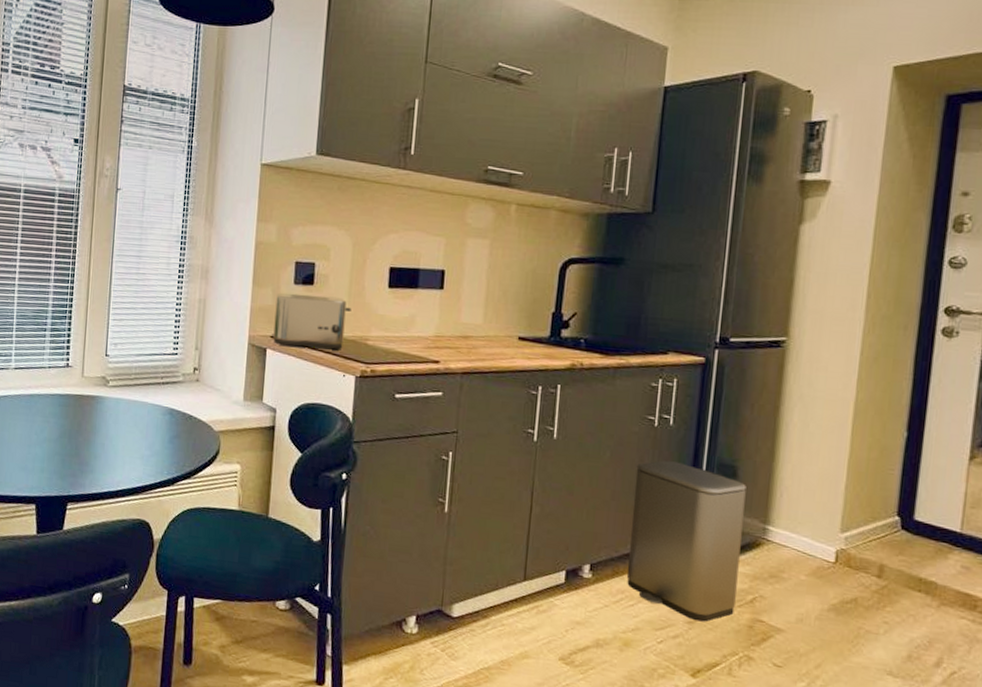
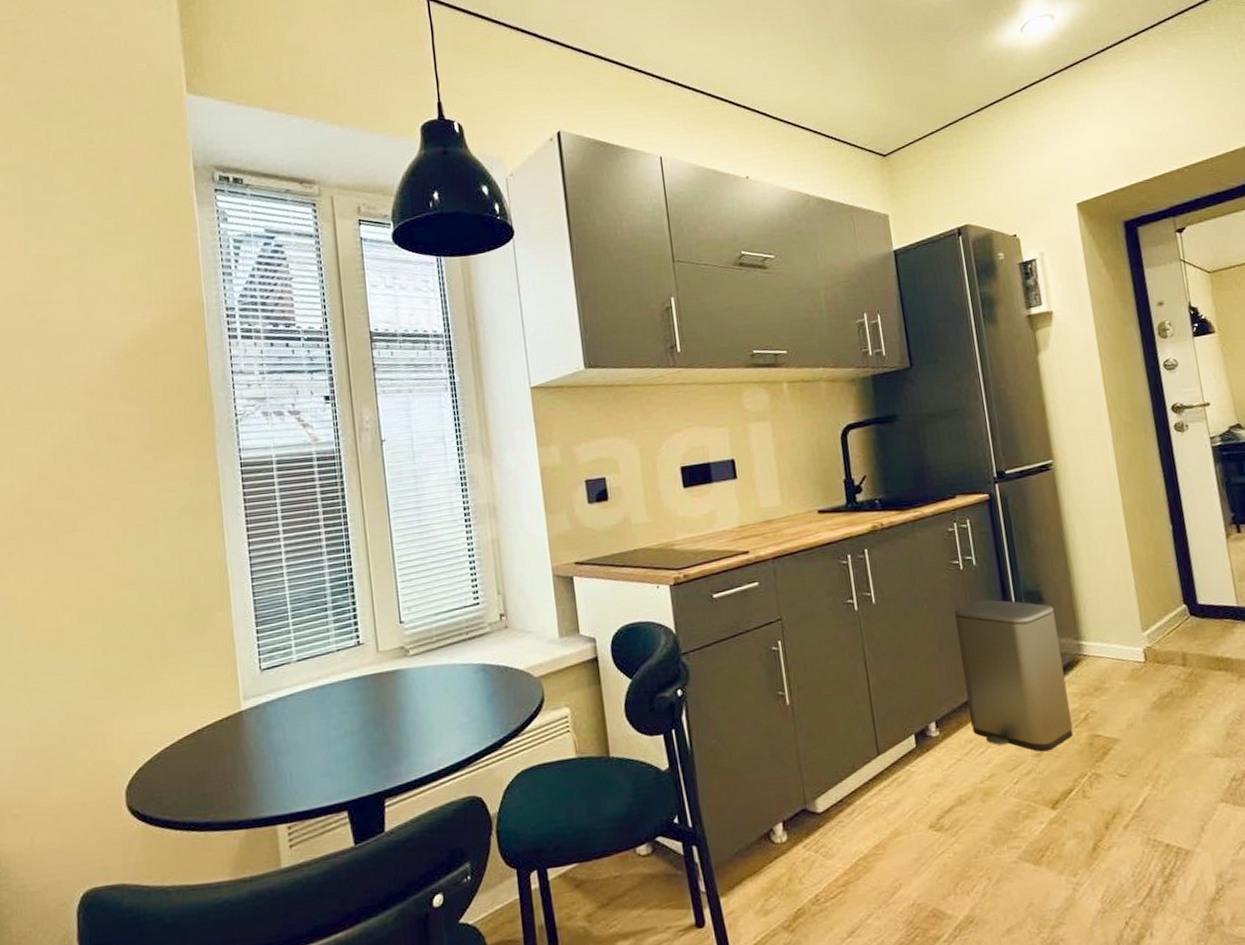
toaster: present [272,292,352,350] -> none [572,507,652,571]

